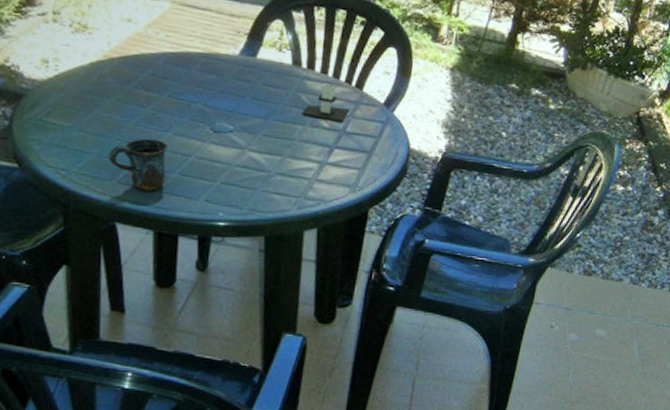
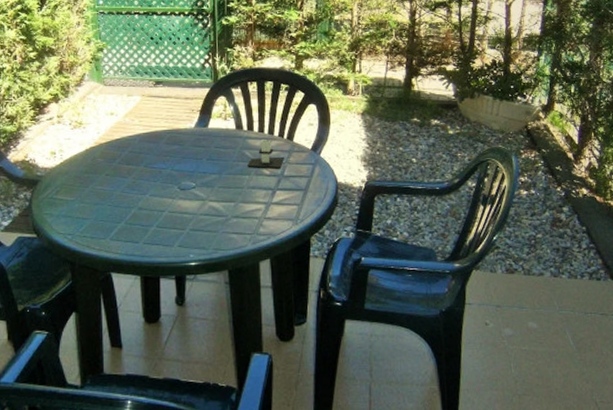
mug: present [108,138,167,191] -> none [102,201,146,244]

